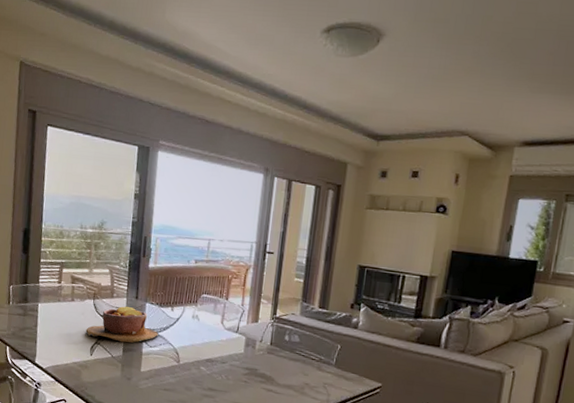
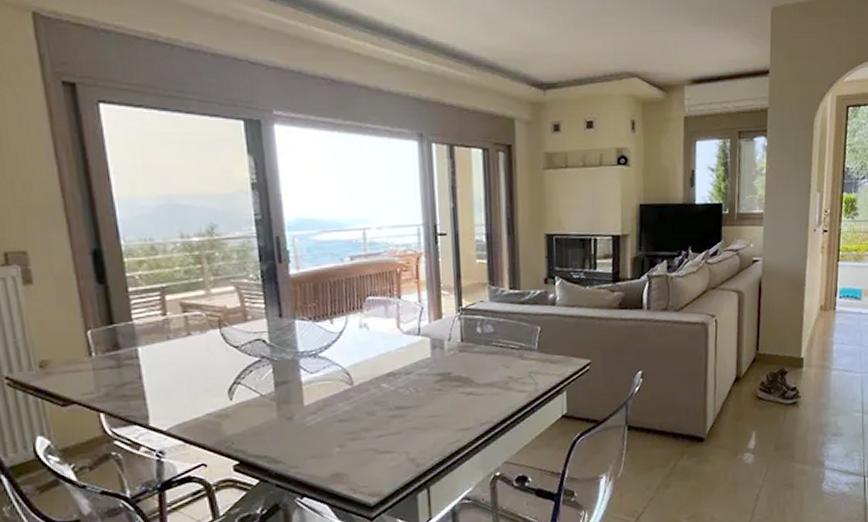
bowl: present [85,306,159,343] -> none [216,329,319,376]

